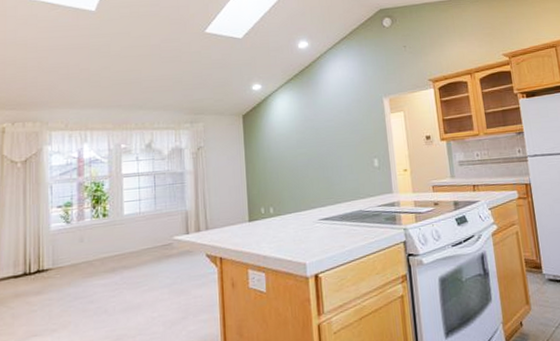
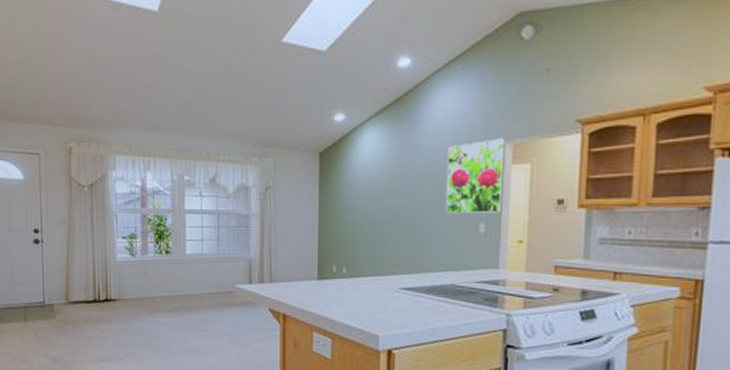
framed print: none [343,95,389,155] -> present [446,138,505,214]

